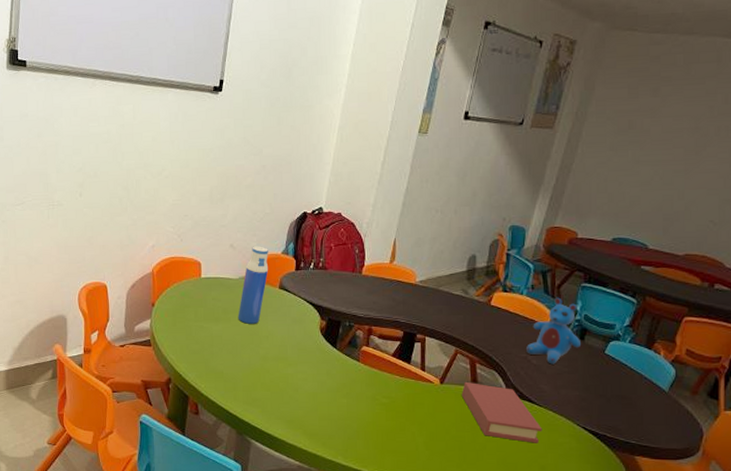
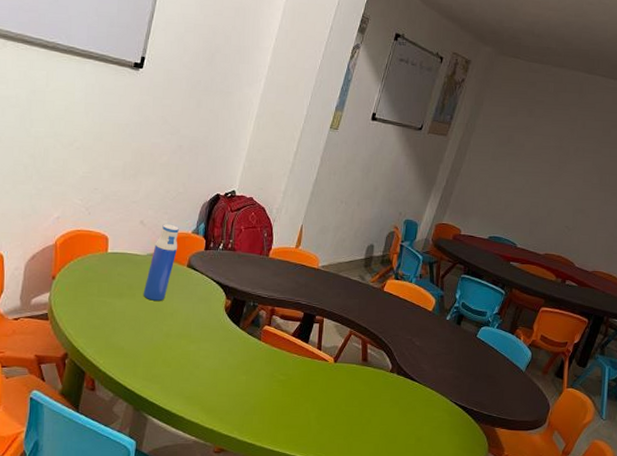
book: present [461,381,542,443] -> none [352,360,421,417]
stuffed toy: present [526,297,582,364] -> none [412,286,458,346]

